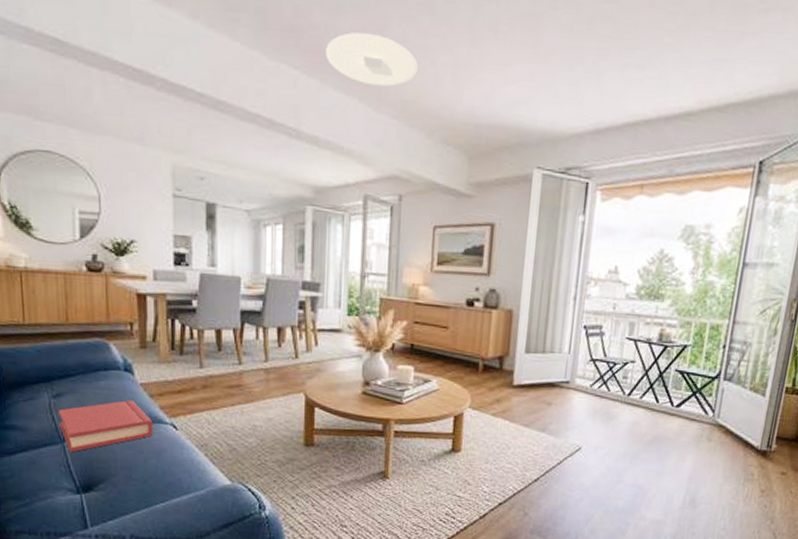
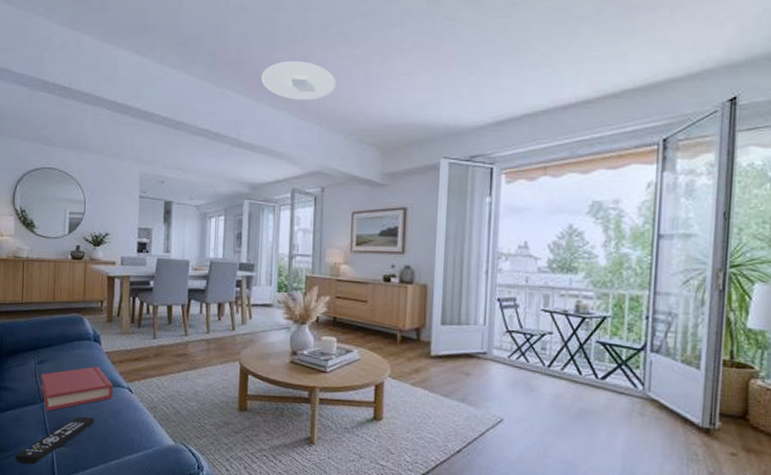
remote control: none [32,457,132,512] -> present [14,416,94,465]

